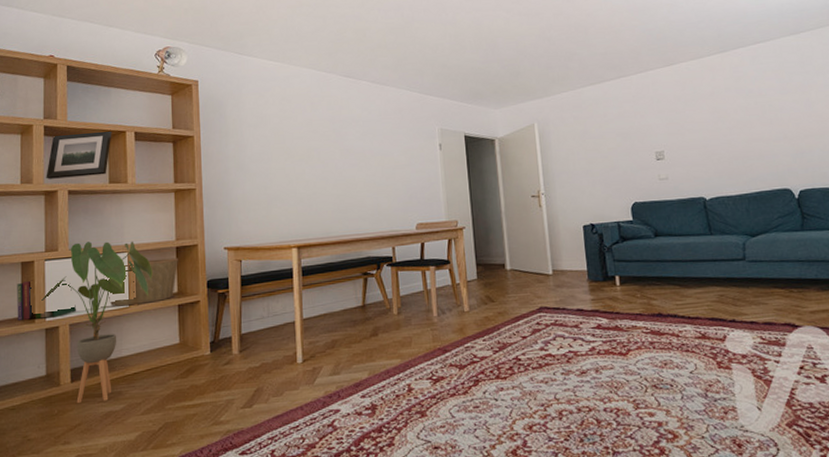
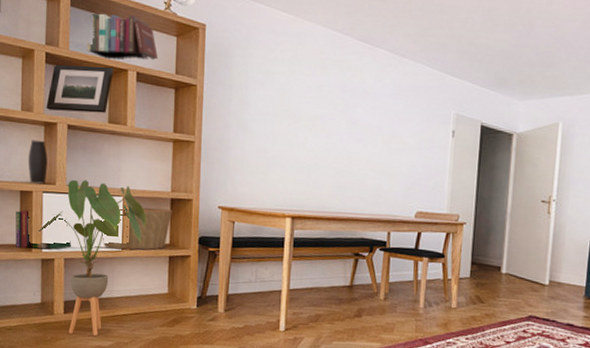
vase: none [28,209,49,254] -> present [28,140,48,185]
books: none [84,82,155,125] -> present [86,13,159,60]

